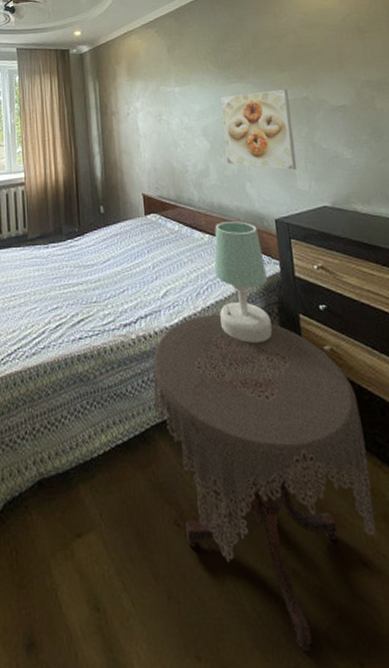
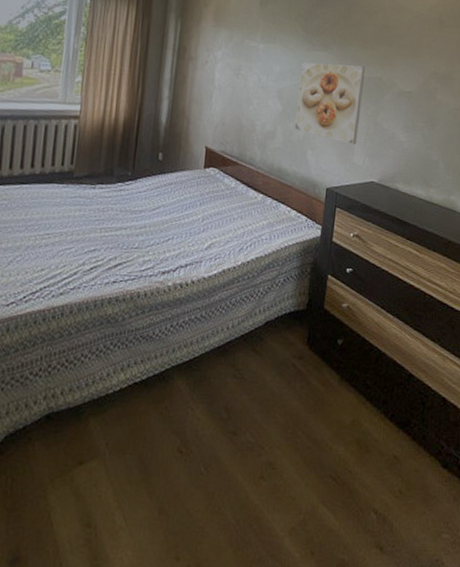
side table: present [152,314,376,653] -> none [177,268,359,548]
table lamp: present [214,221,273,343] -> none [256,184,309,297]

